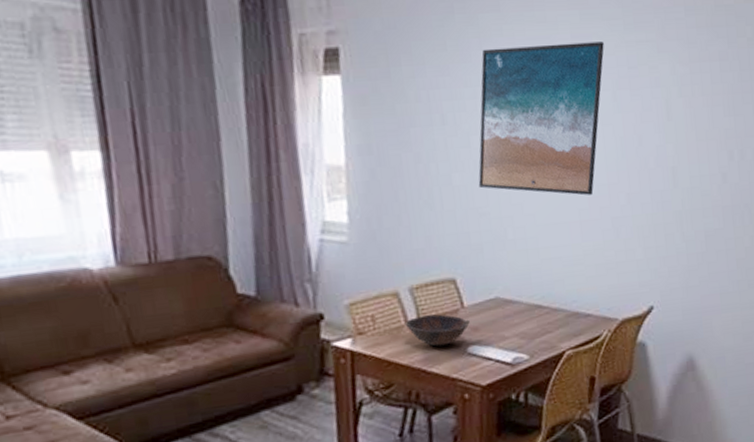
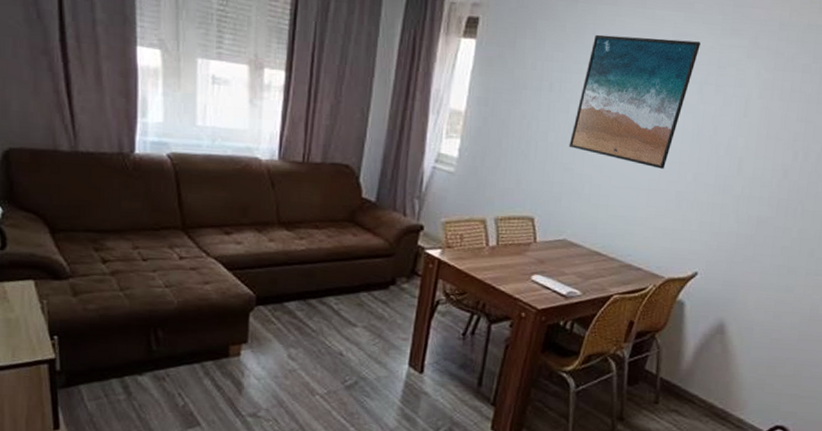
bowl: present [404,314,470,347] -> none [485,242,538,270]

